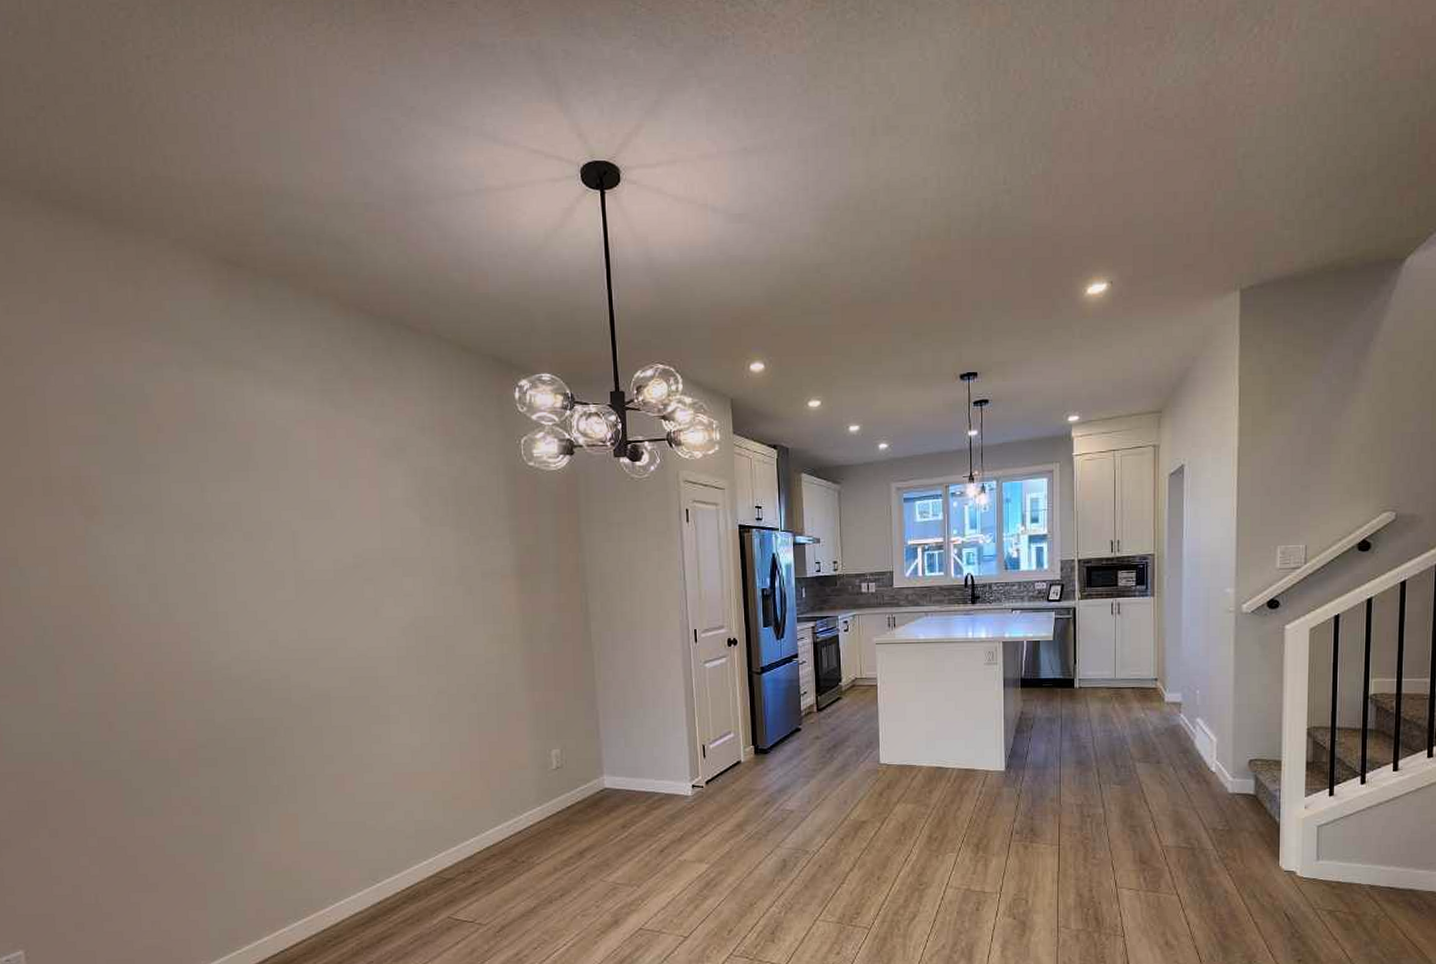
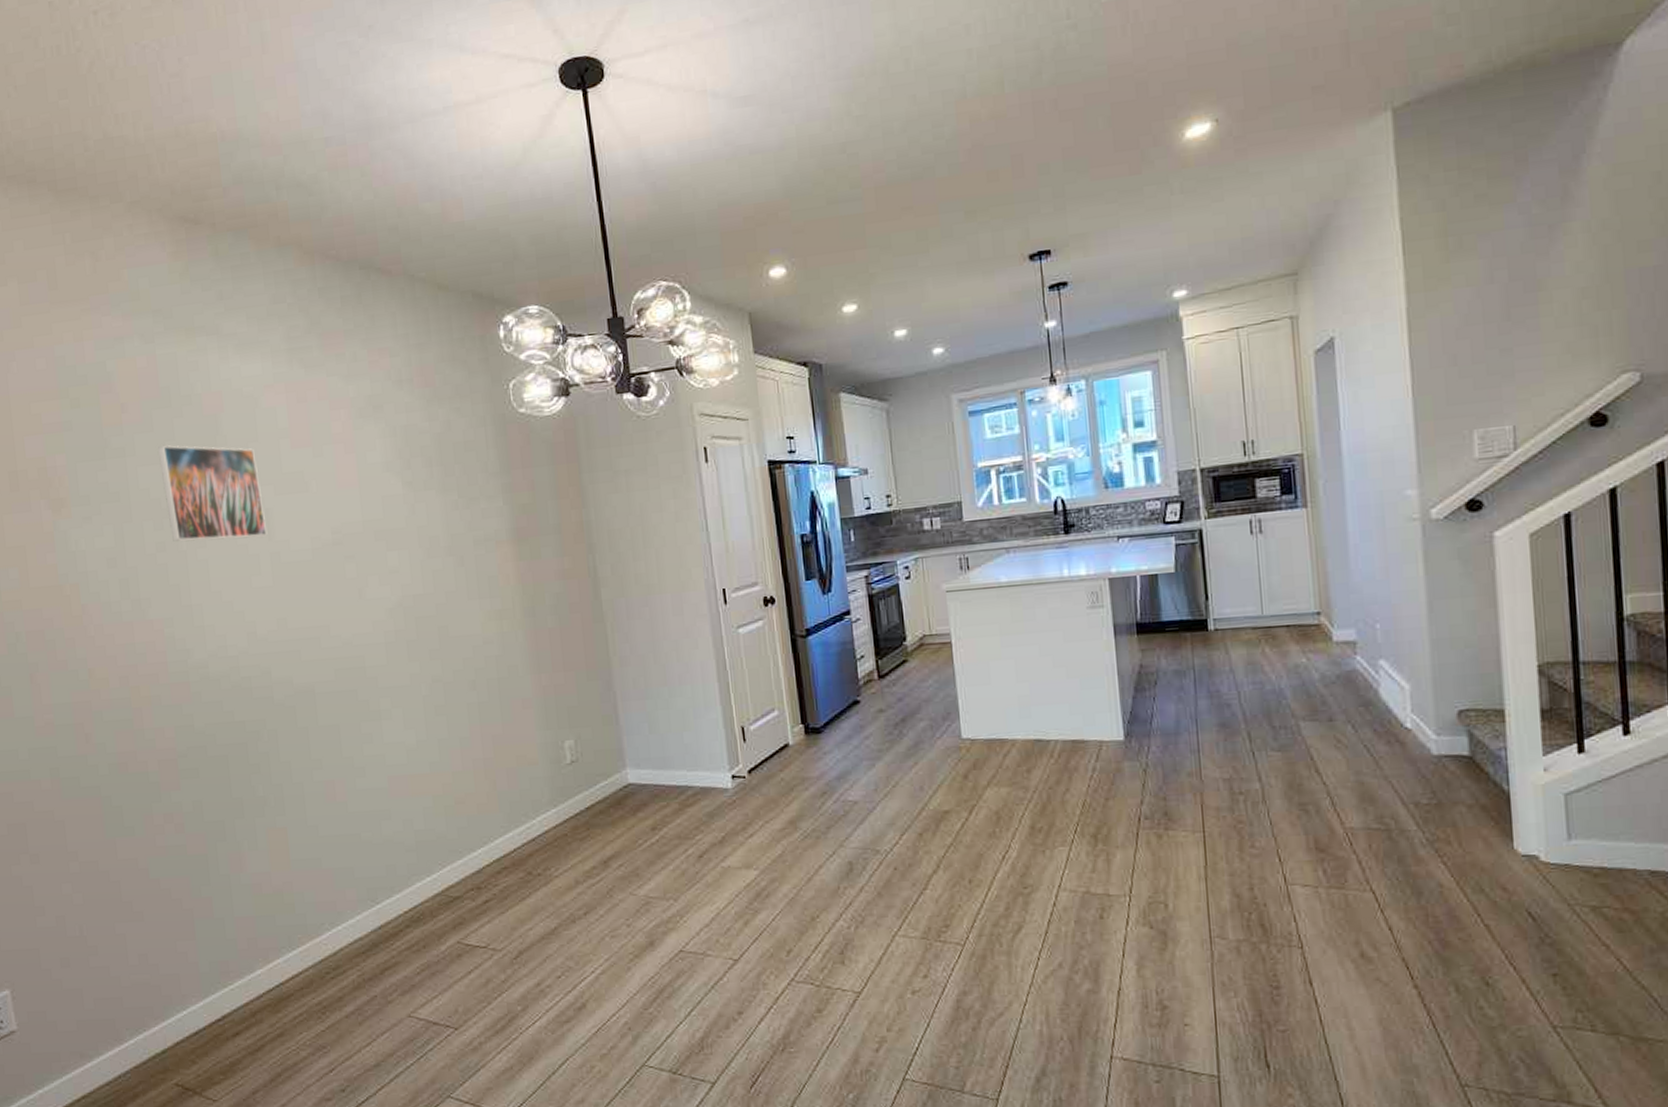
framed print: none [192,466,293,556] -> present [158,445,268,542]

